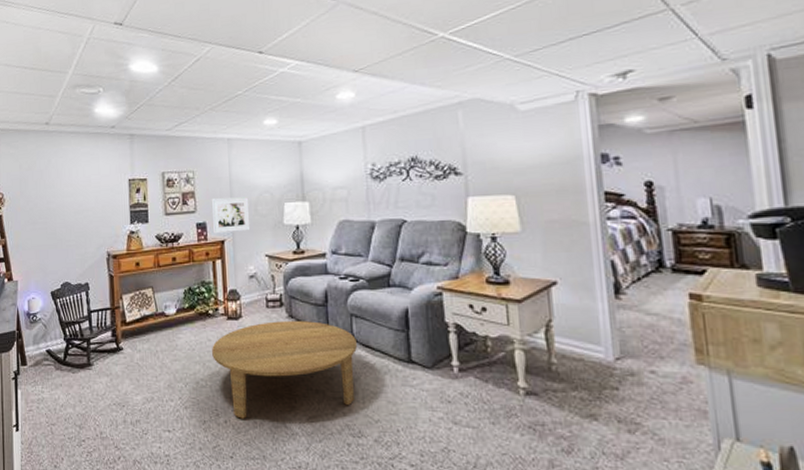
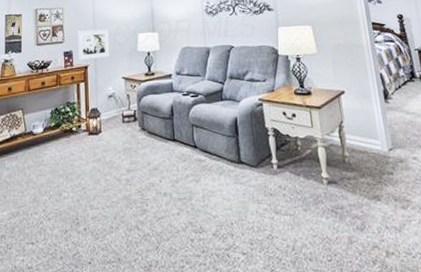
coffee table: present [212,321,357,419] -> none [74,132,197,225]

